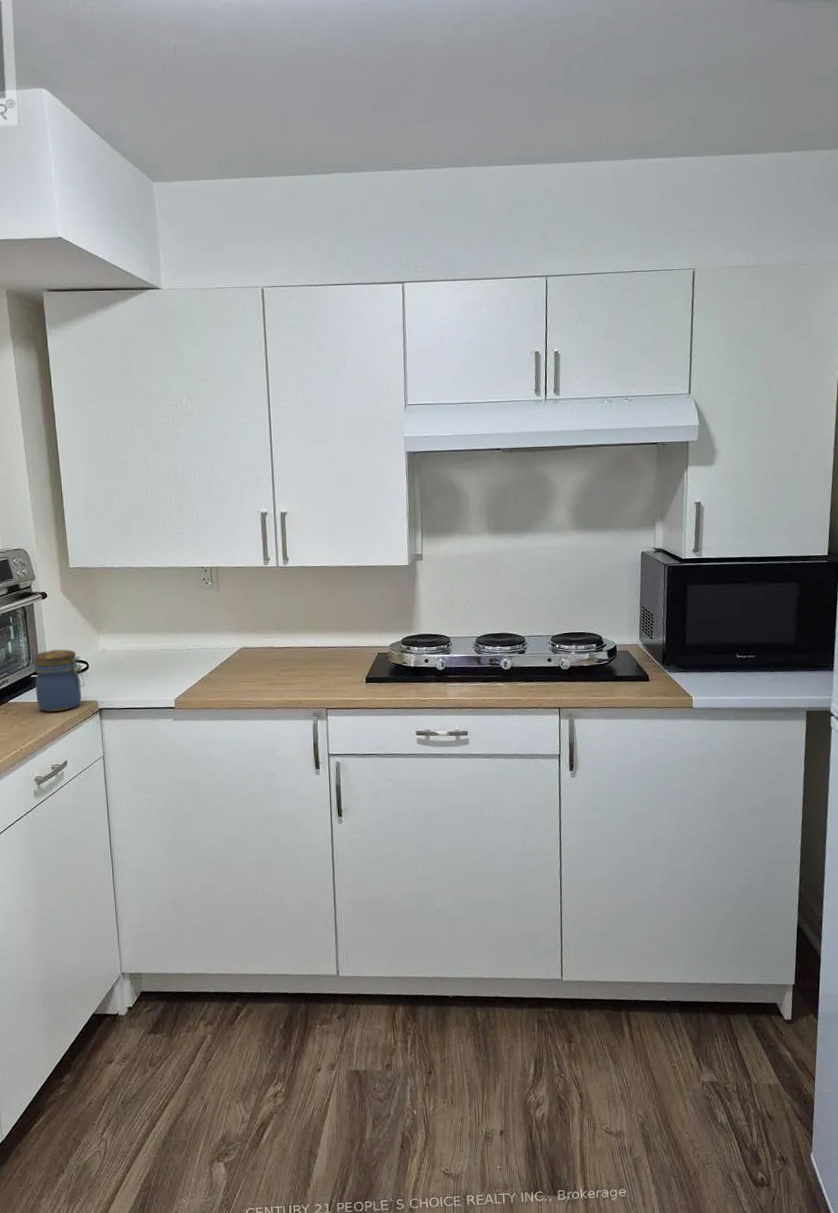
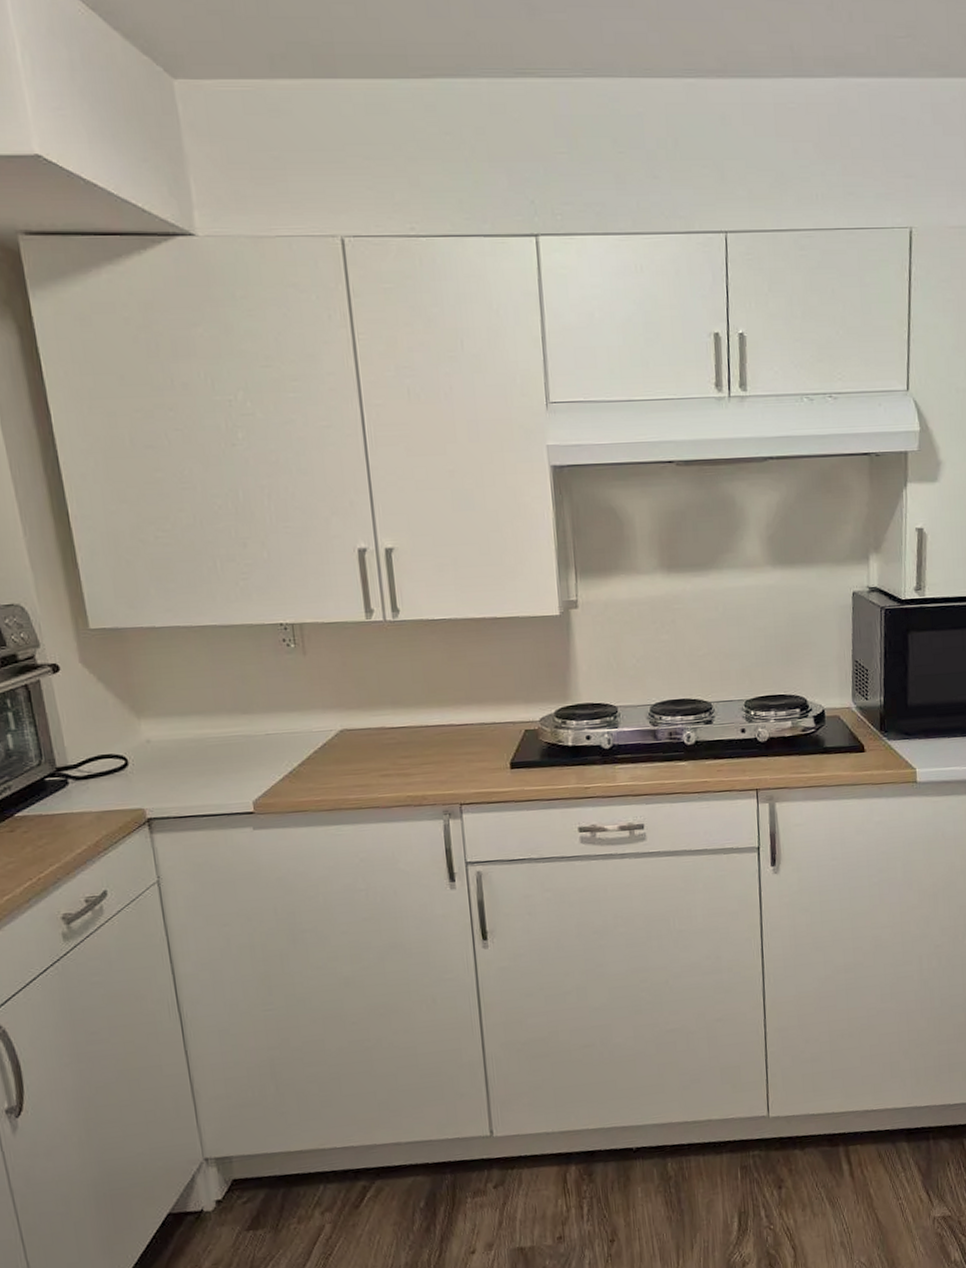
jar: present [34,649,85,712] -> none [47,741,125,827]

